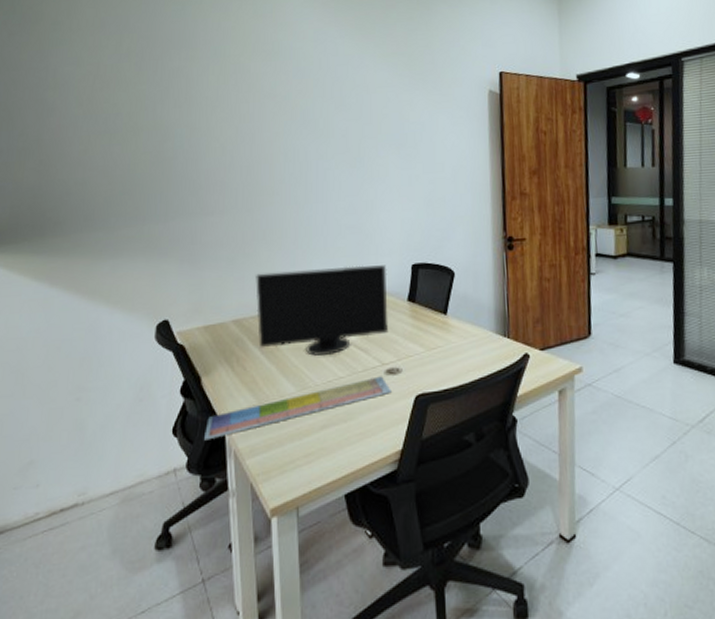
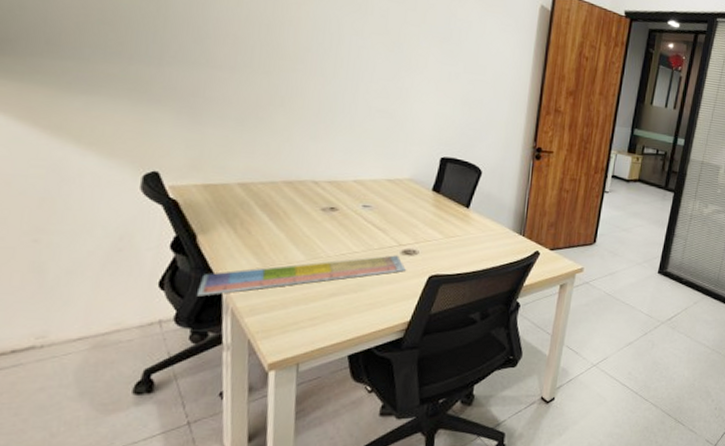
computer monitor: present [256,265,389,356] -> none [267,140,415,230]

